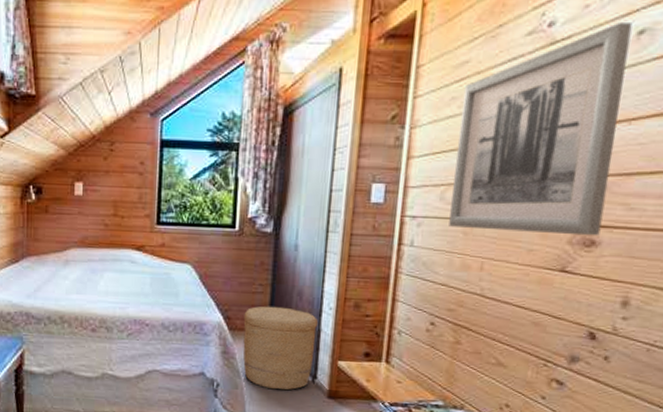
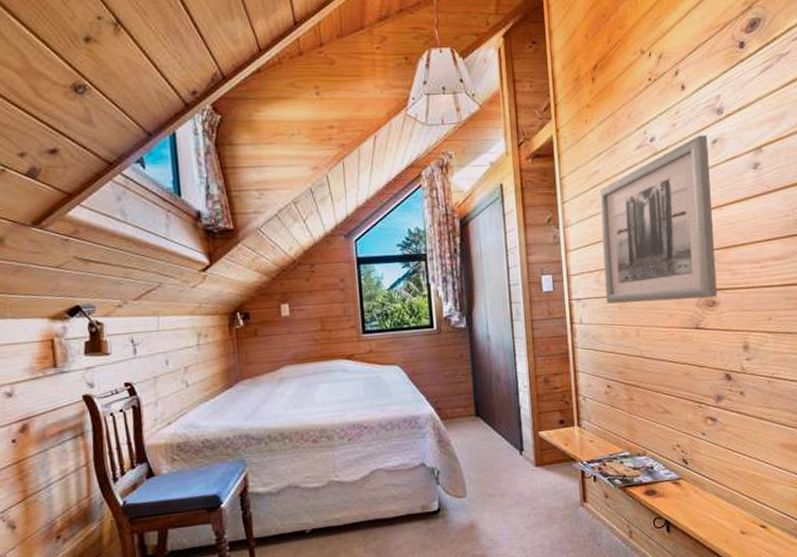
woven basket: present [243,306,319,391] -> none [452,391,518,468]

